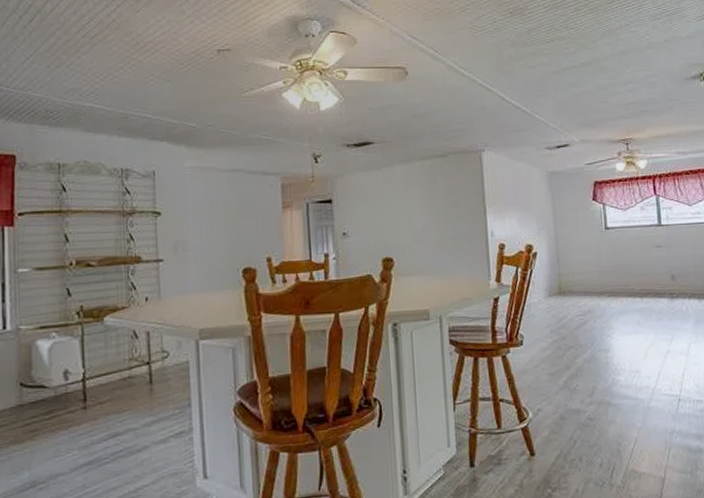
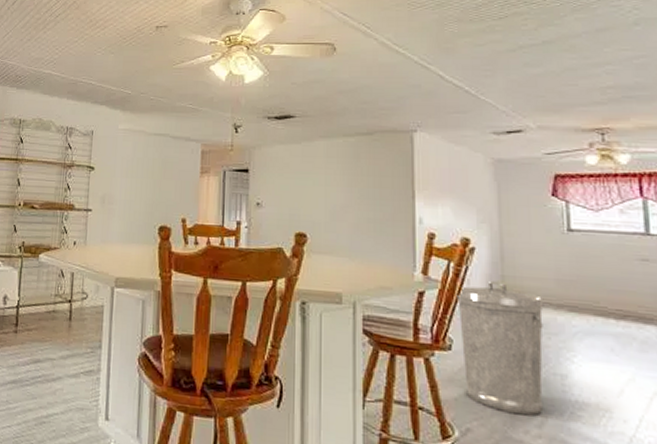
trash can: none [523,279,592,390] -> present [455,280,544,416]

